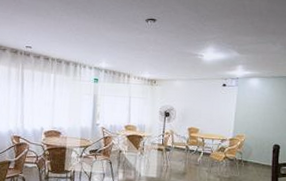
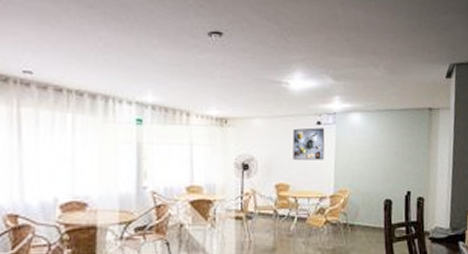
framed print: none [203,88,229,113] -> present [292,127,325,160]

